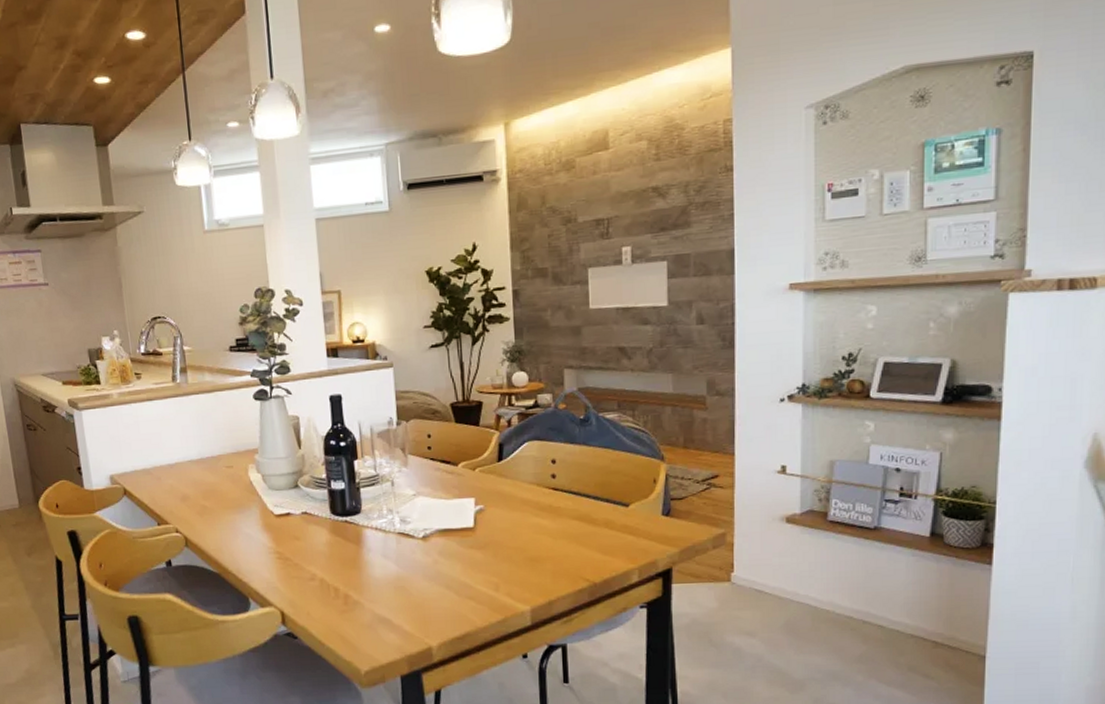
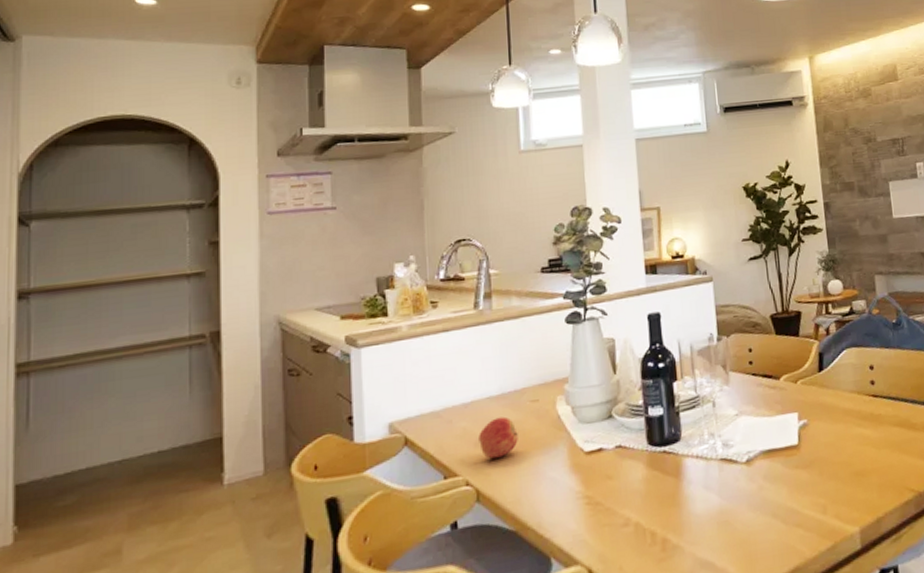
apple: none [183,478,217,513] -> present [479,416,518,459]

